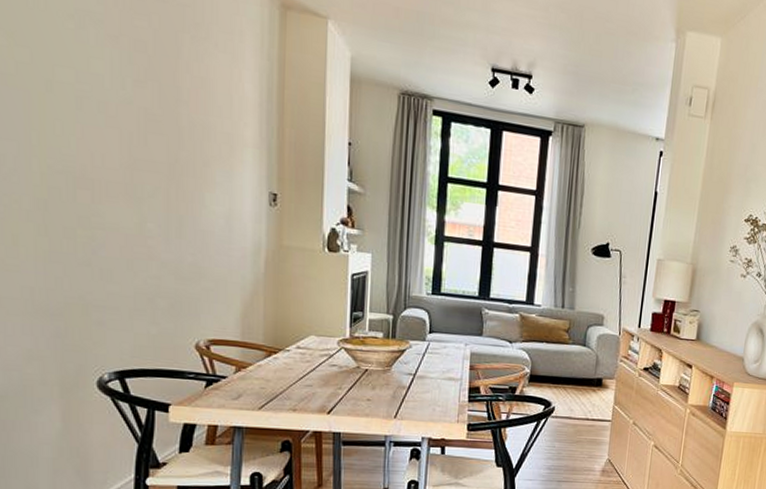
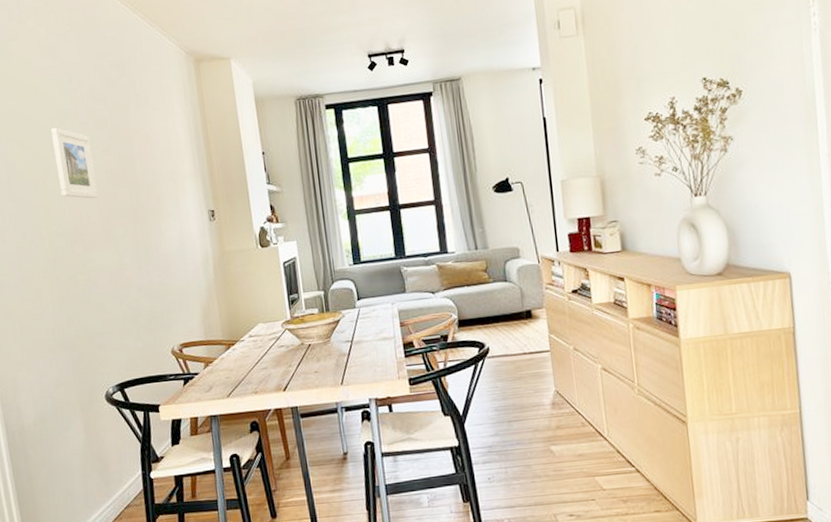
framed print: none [61,28,121,140] -> present [50,127,98,199]

